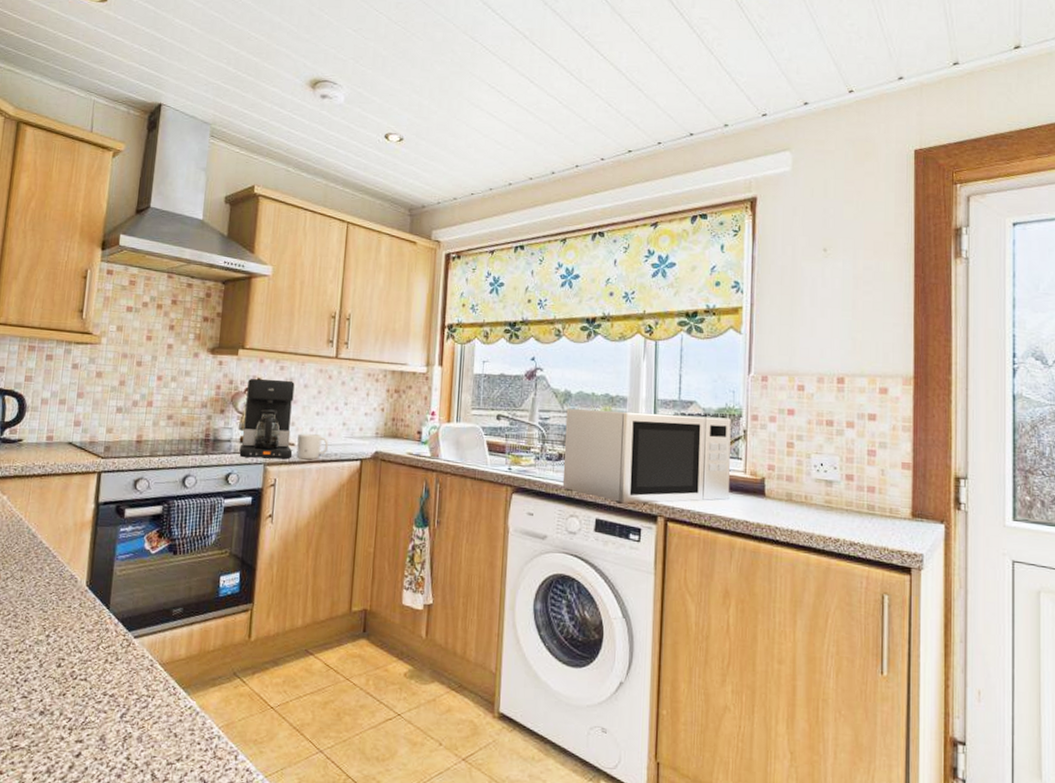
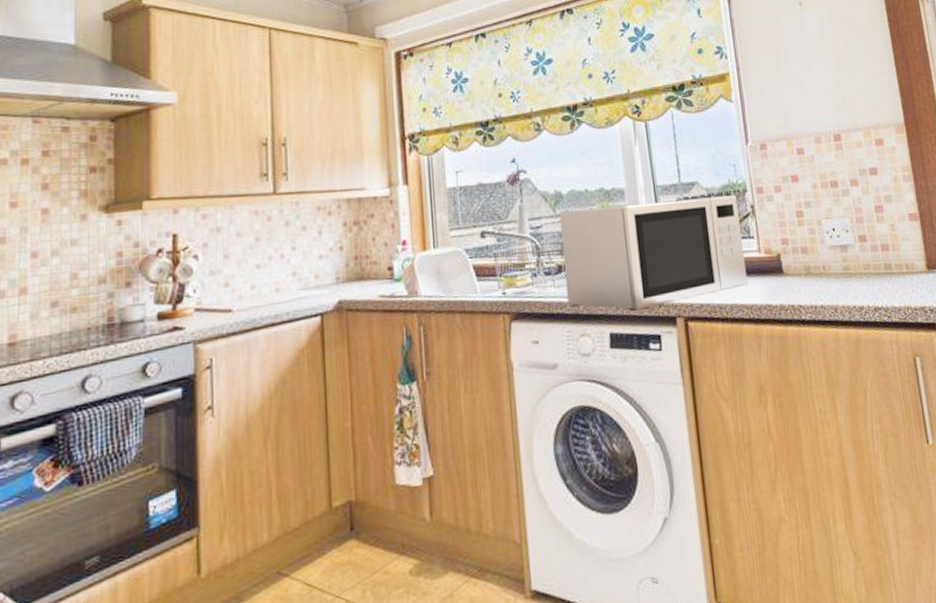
coffee maker: present [239,378,295,460] -> none [158,230,229,340]
mug: present [296,433,329,460] -> none [235,292,278,328]

